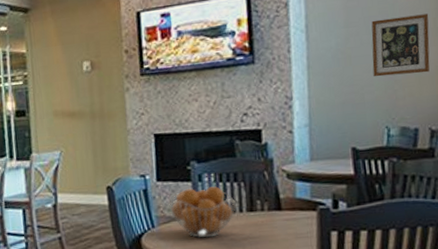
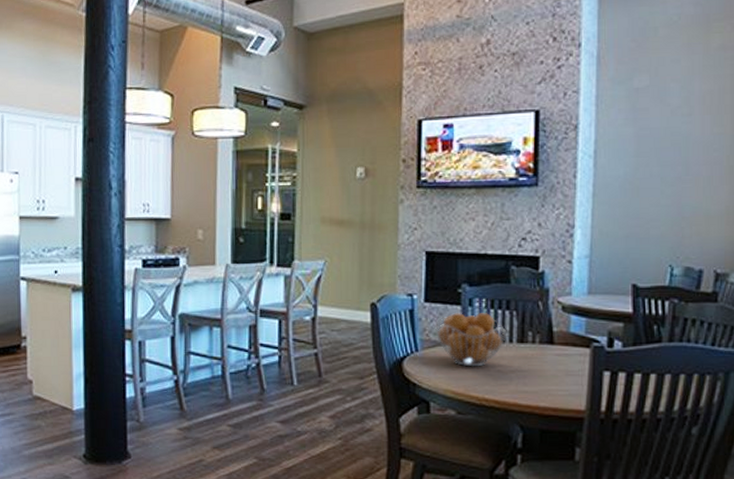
wall art: present [371,13,430,77] -> none [660,150,723,212]

